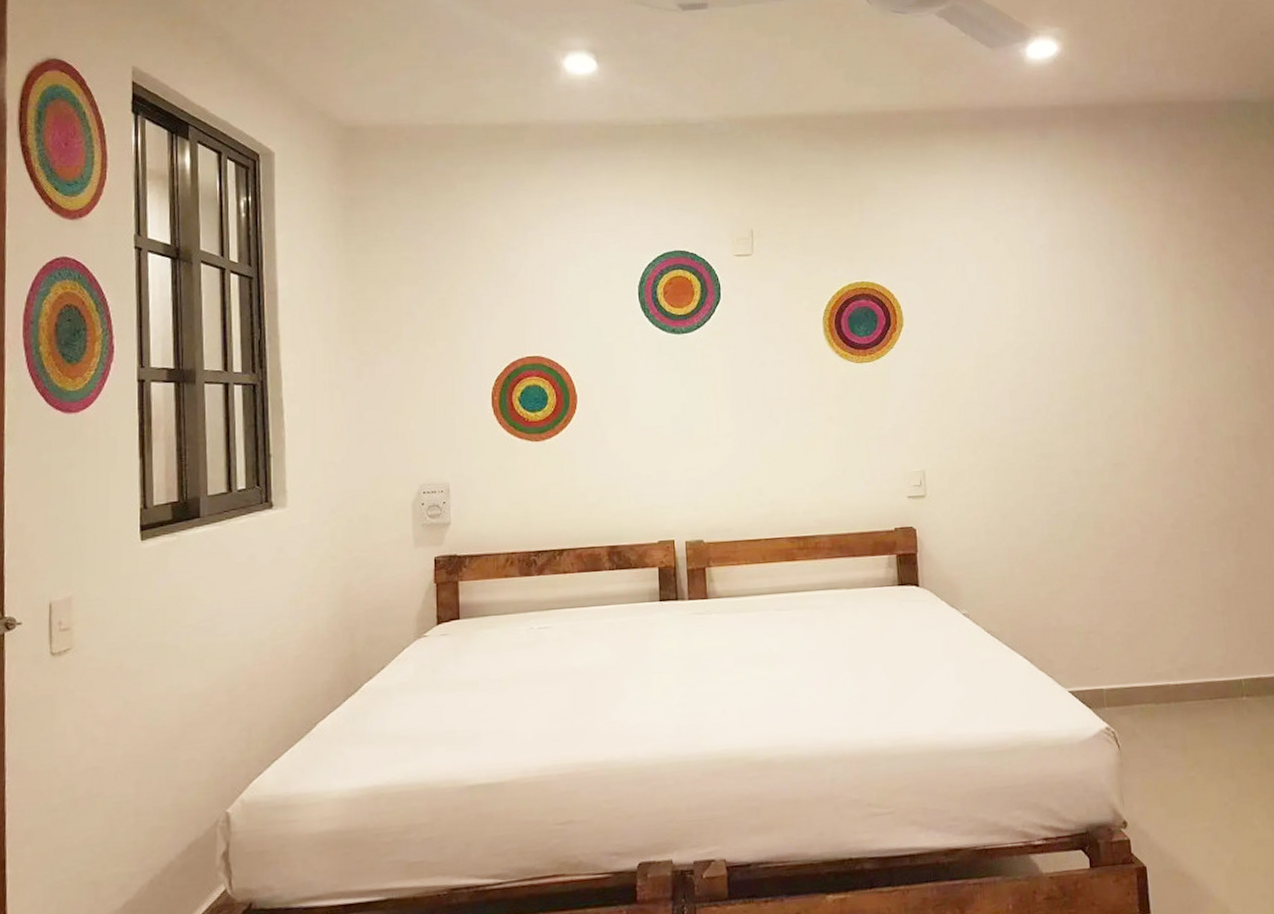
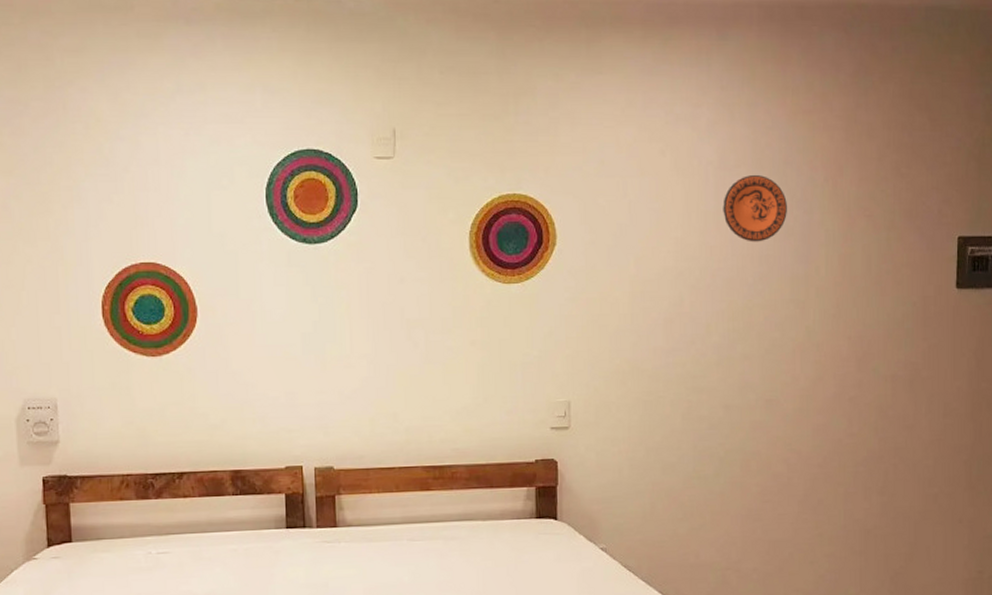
decorative plate: none [1056,255,1118,316] -> present [723,174,787,242]

